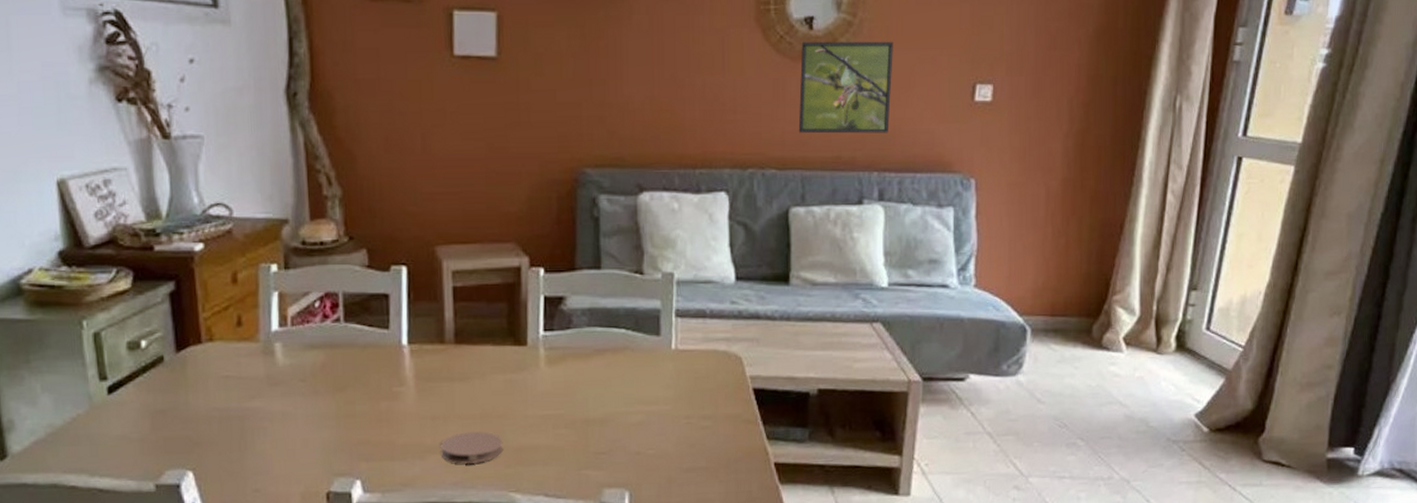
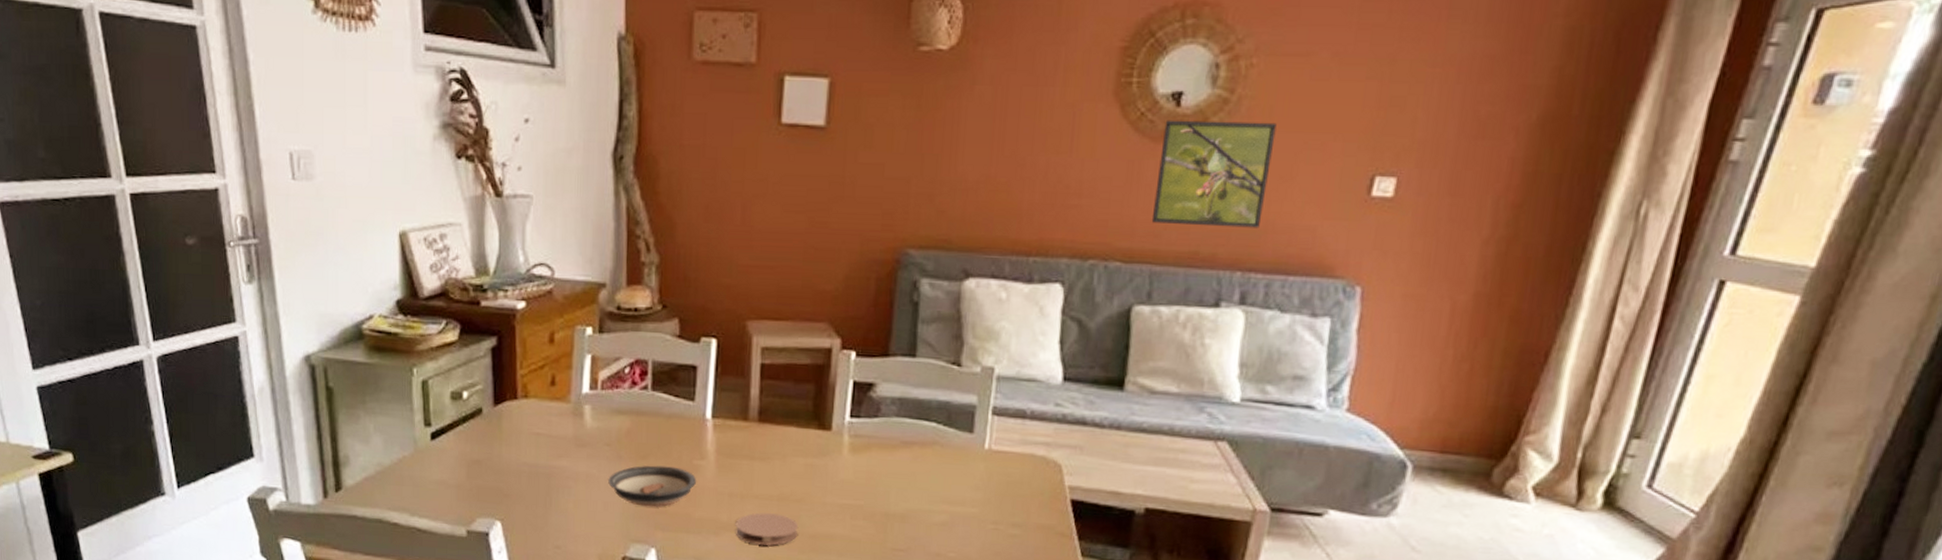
saucer: none [306,396,398,439] -> present [608,465,697,507]

